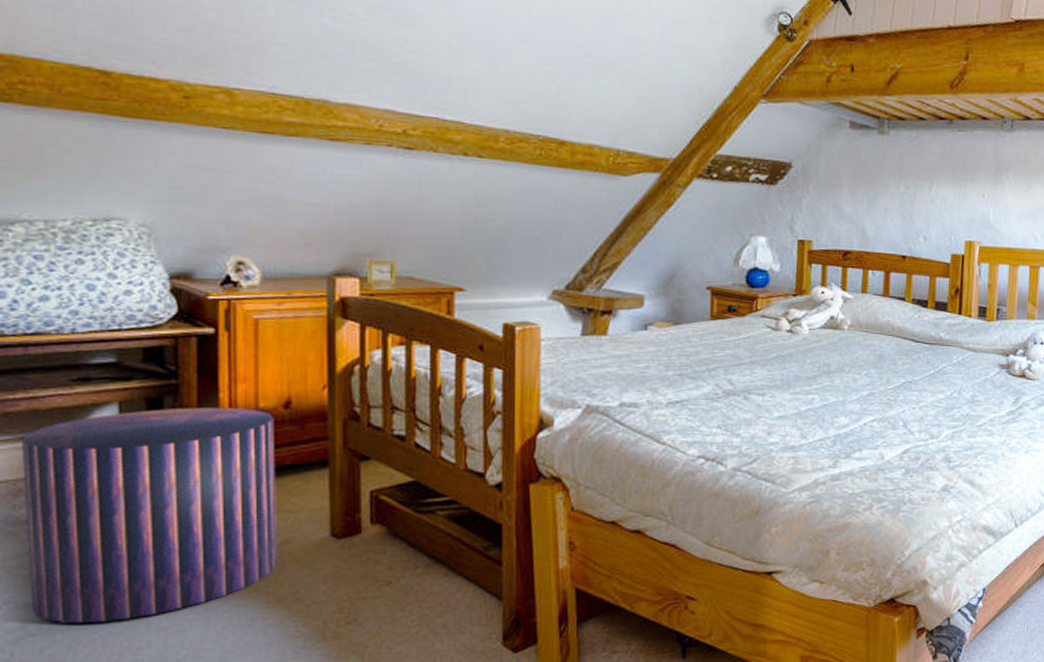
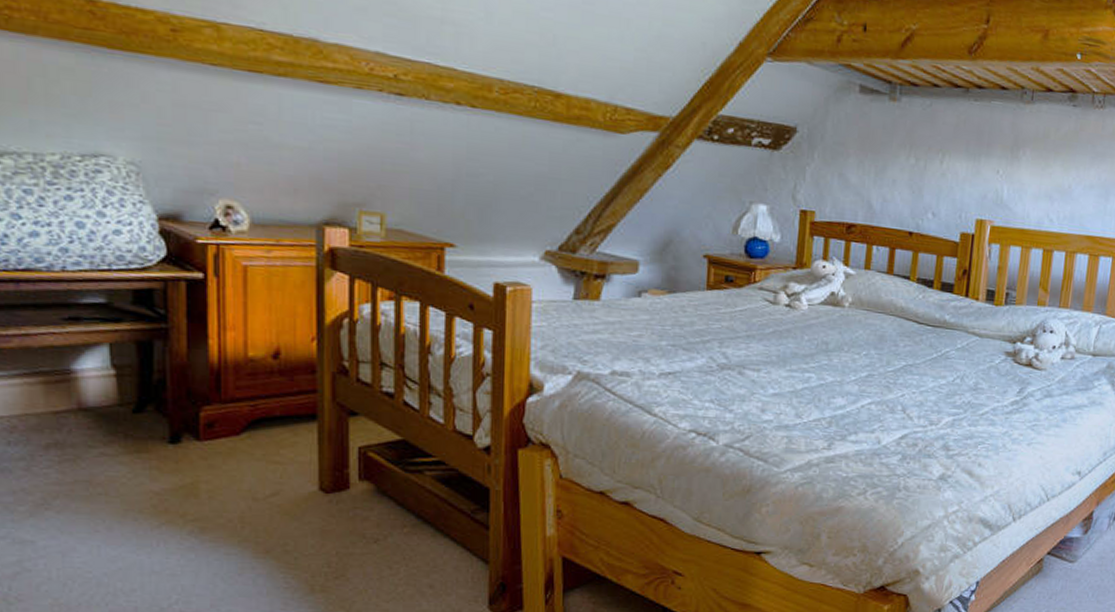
stool: present [22,407,278,624] -> none [15,352,268,563]

